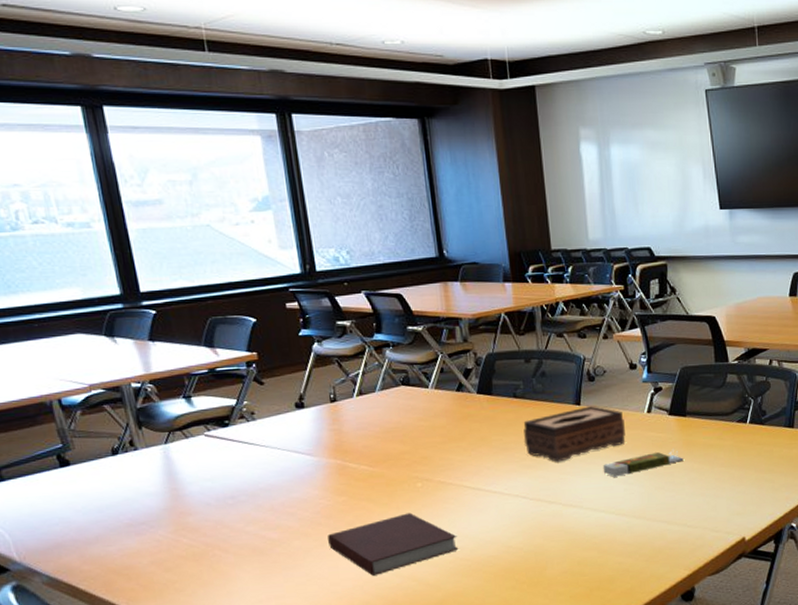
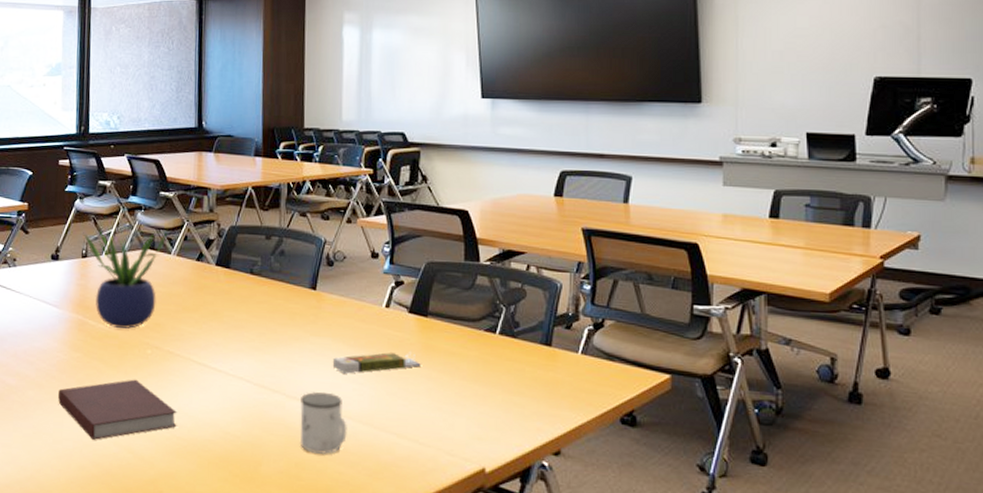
potted plant: none [327,367,421,467] -> present [83,229,167,329]
tissue box: present [523,406,626,462] -> none [254,292,360,348]
mug: none [576,495,623,551] -> present [299,391,347,454]

